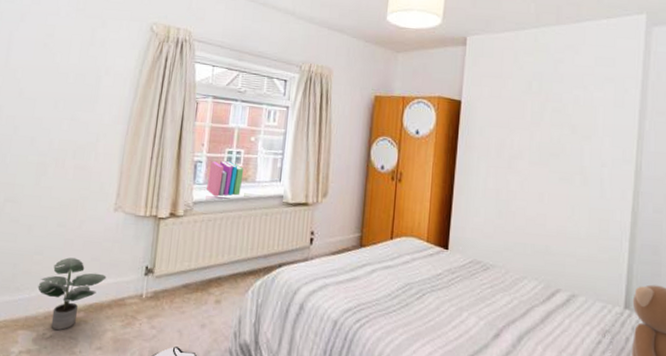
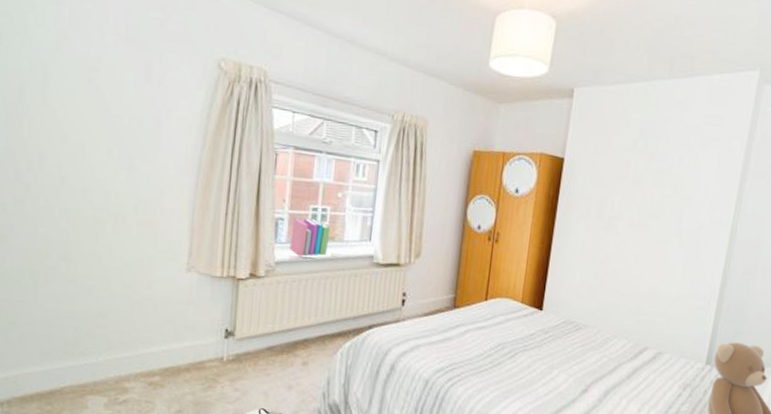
potted plant: present [38,257,107,331] -> none [105,320,182,395]

